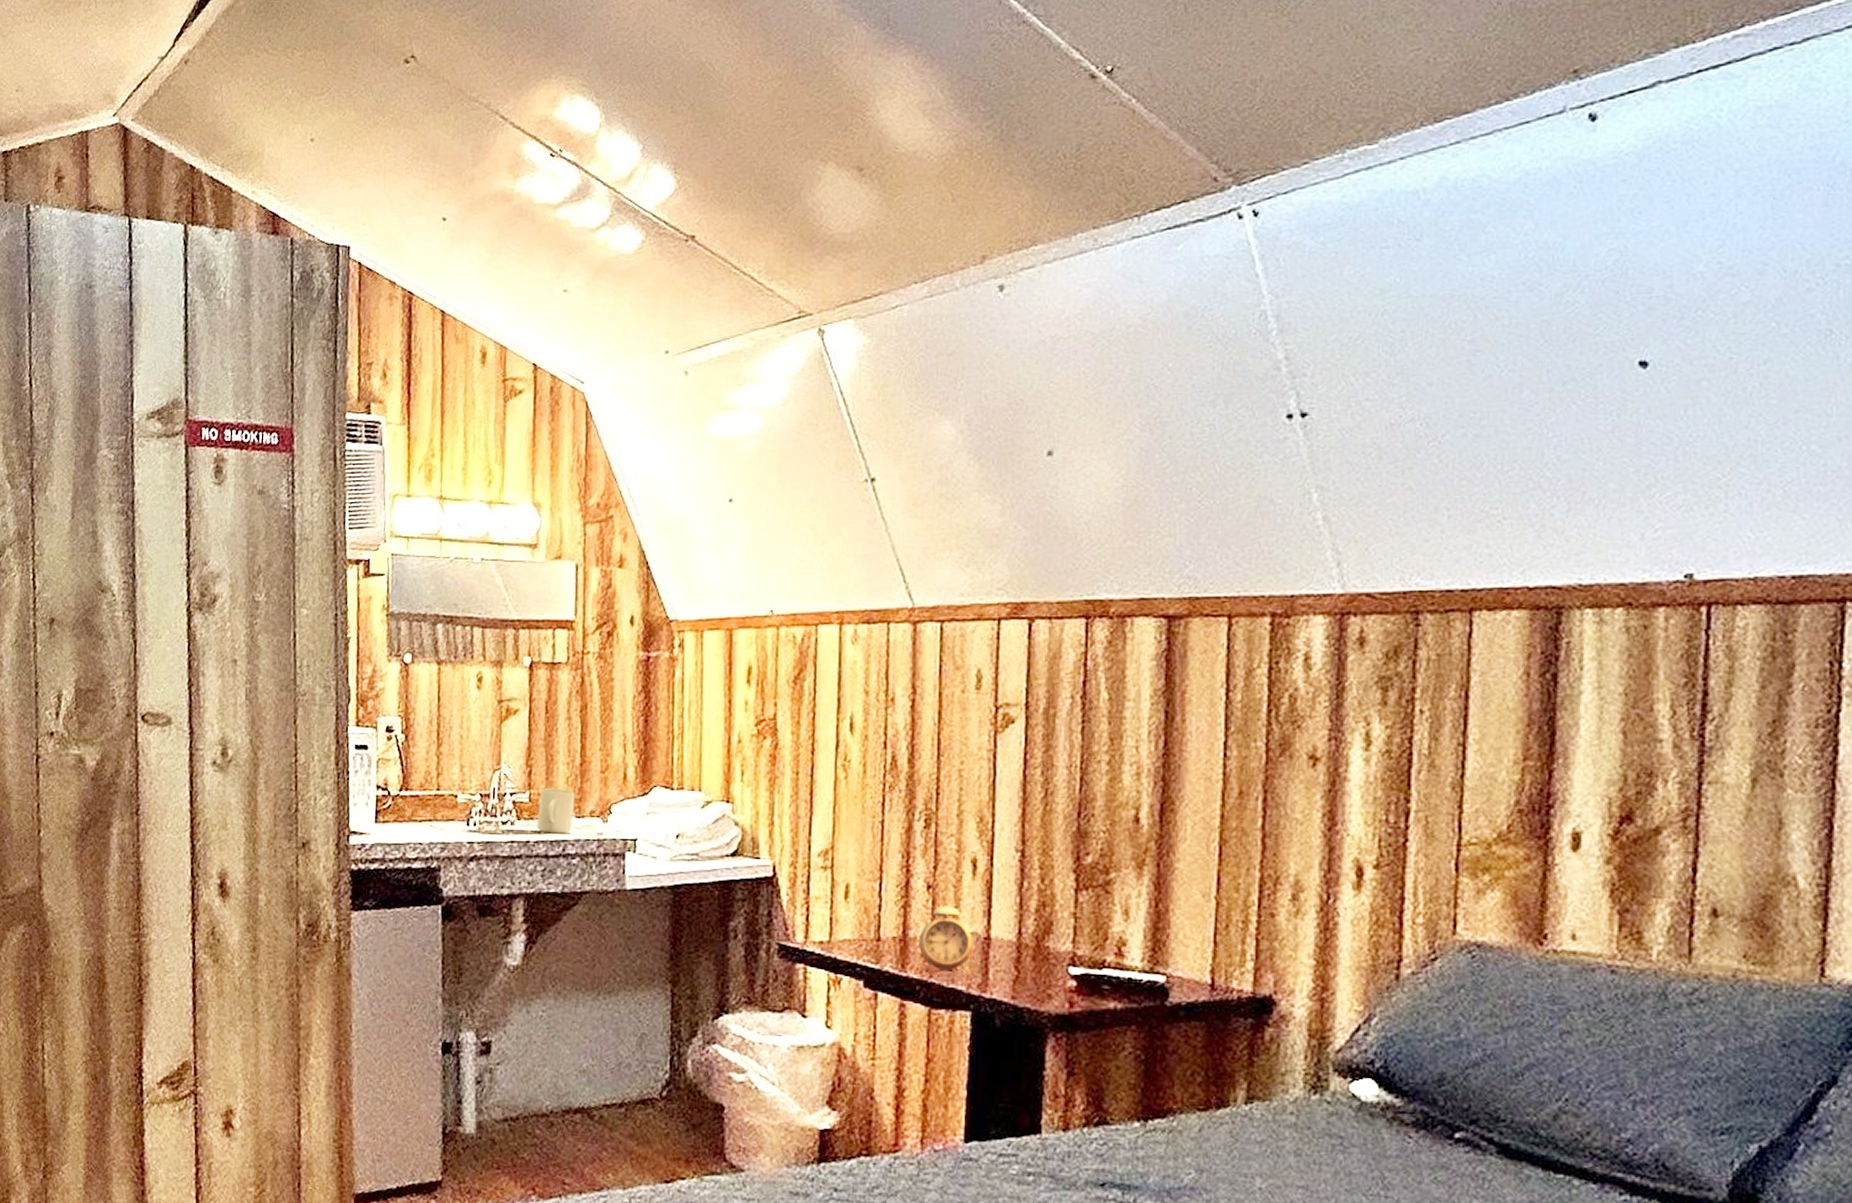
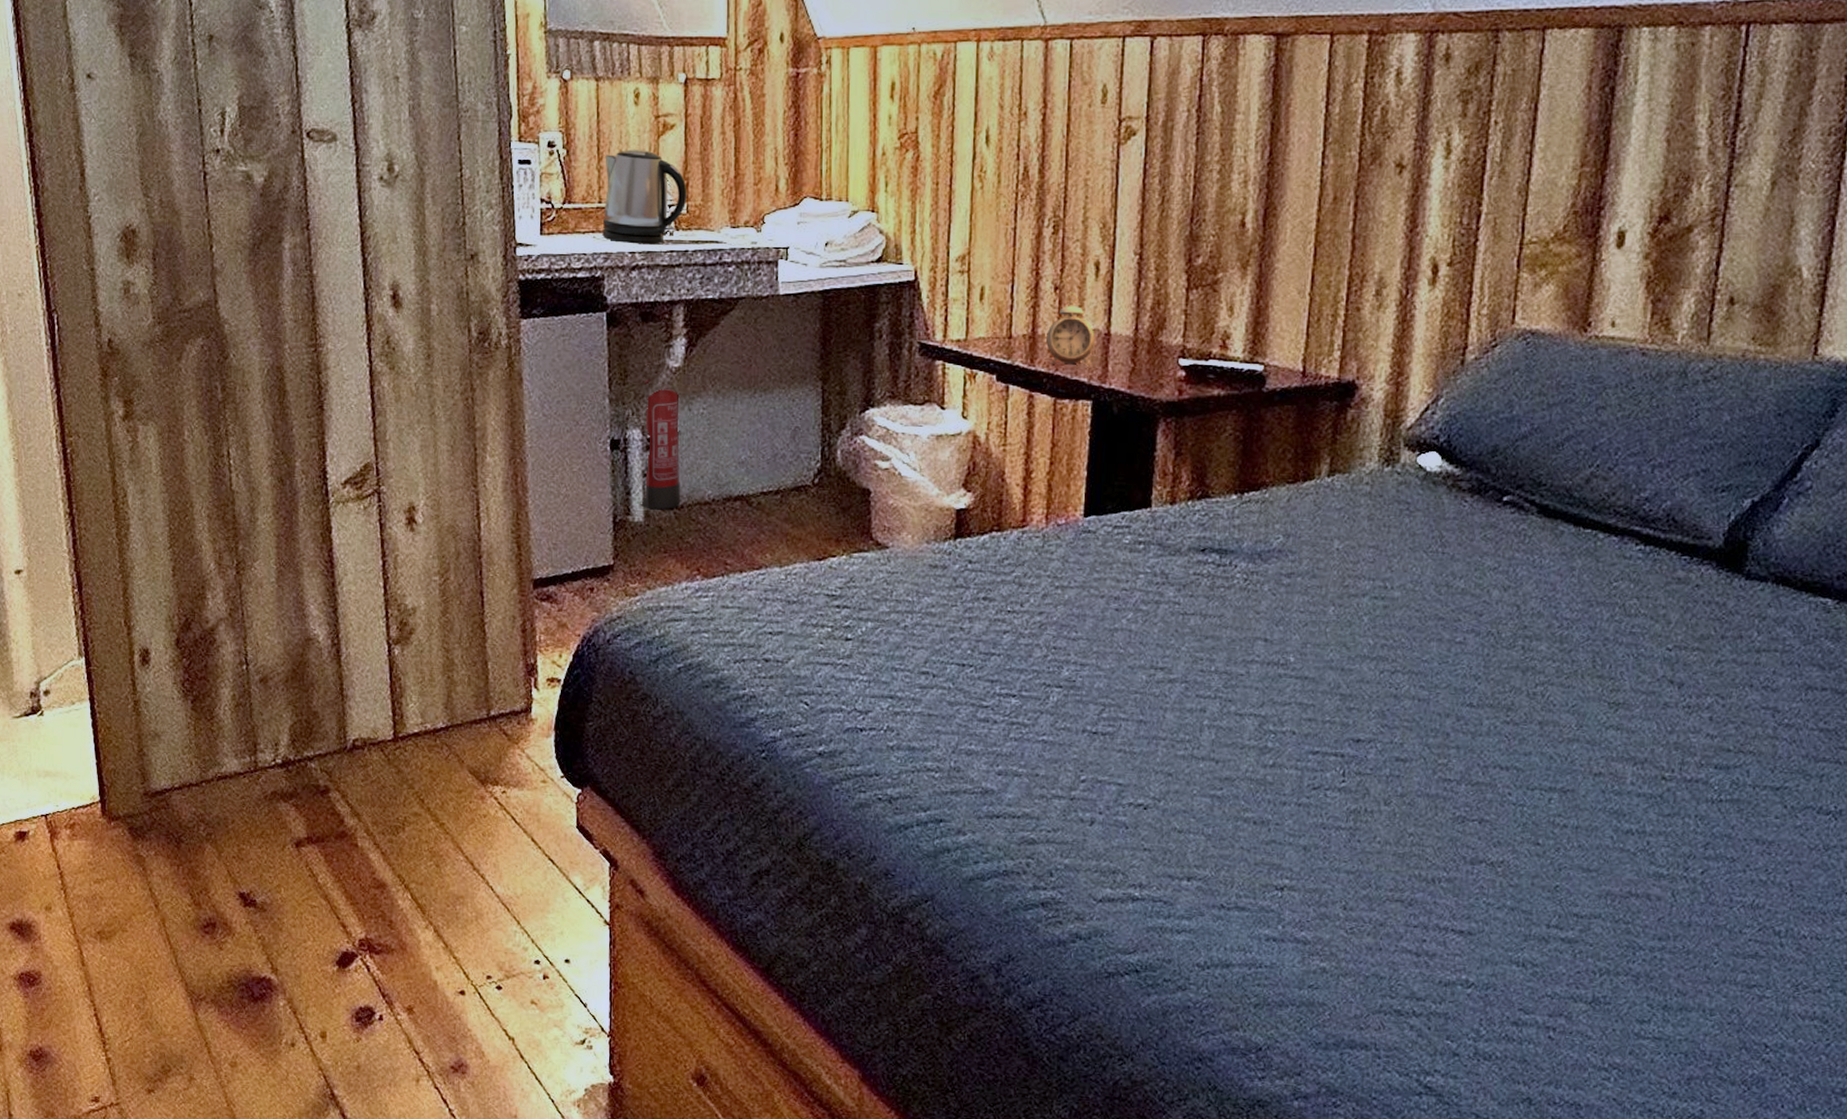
kettle: none [439,735,530,835] -> present [602,150,687,245]
fire extinguisher: none [472,957,519,1121] -> present [640,360,681,510]
cup: present [537,787,575,834] -> none [695,199,730,244]

